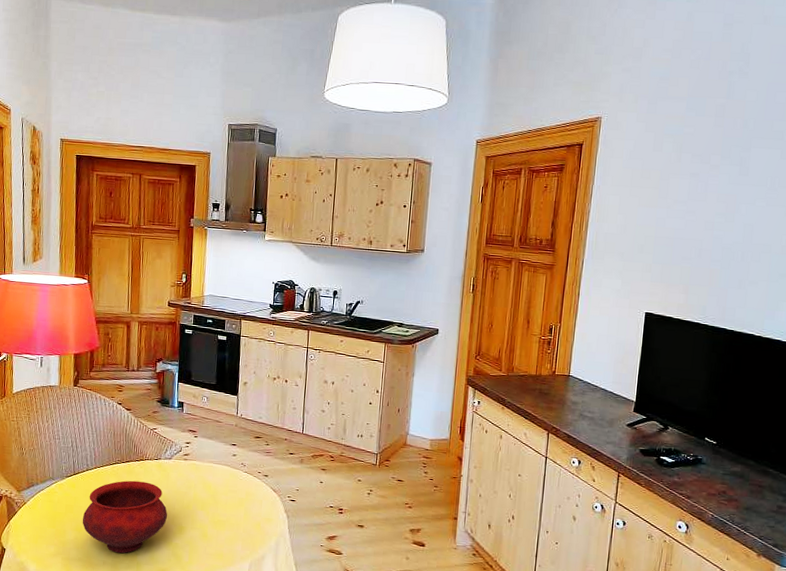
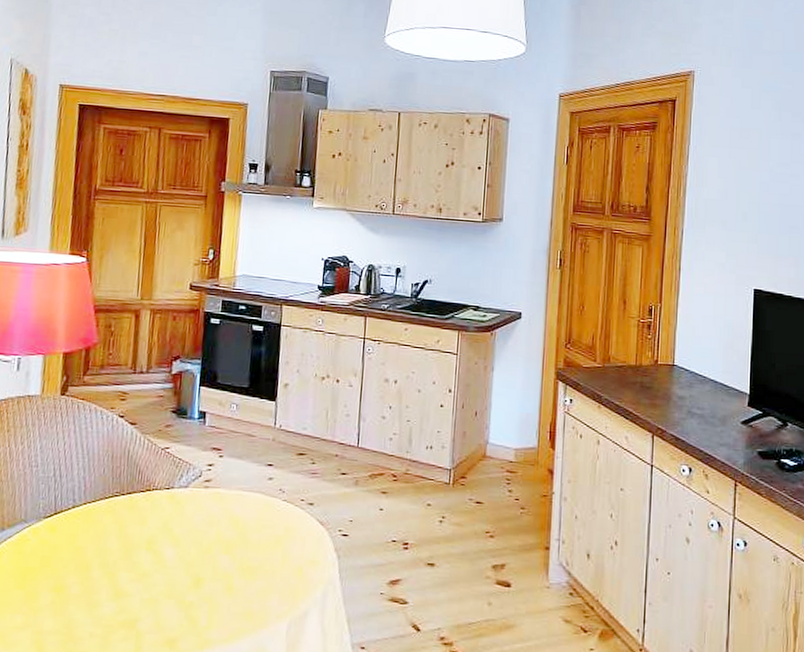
bowl: present [82,480,167,554] -> none [62,518,180,620]

